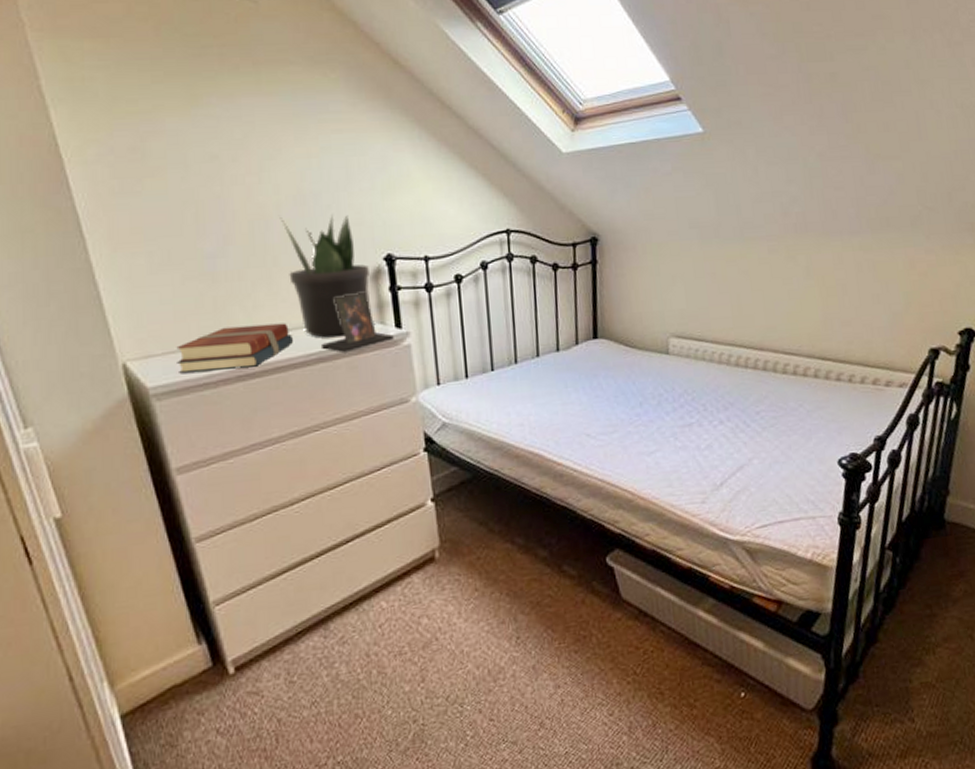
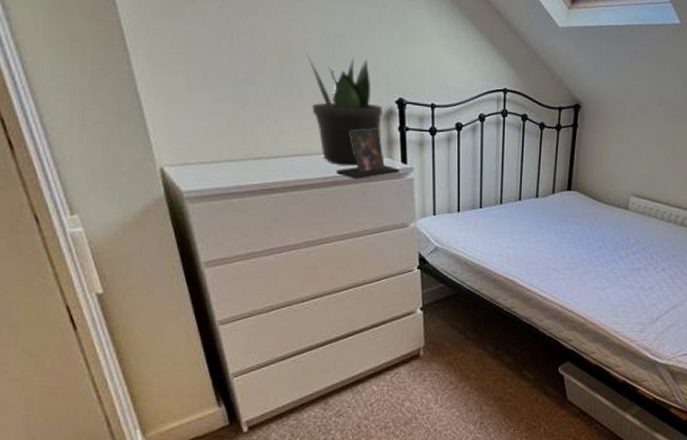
books: present [176,323,293,373] -> none [209,146,312,183]

